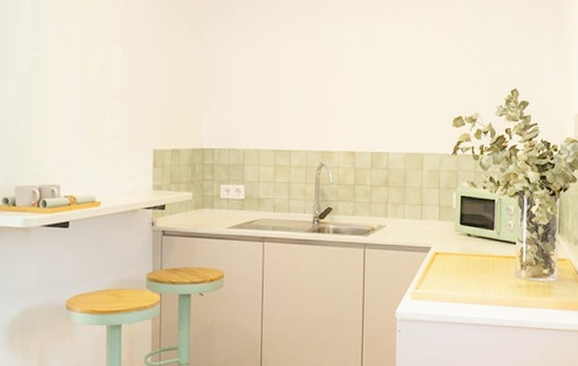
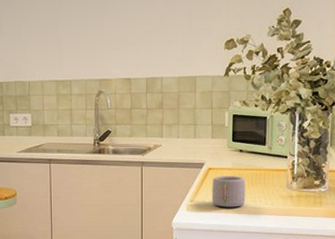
mug: none [438,262,474,297] -> present [212,176,246,207]

